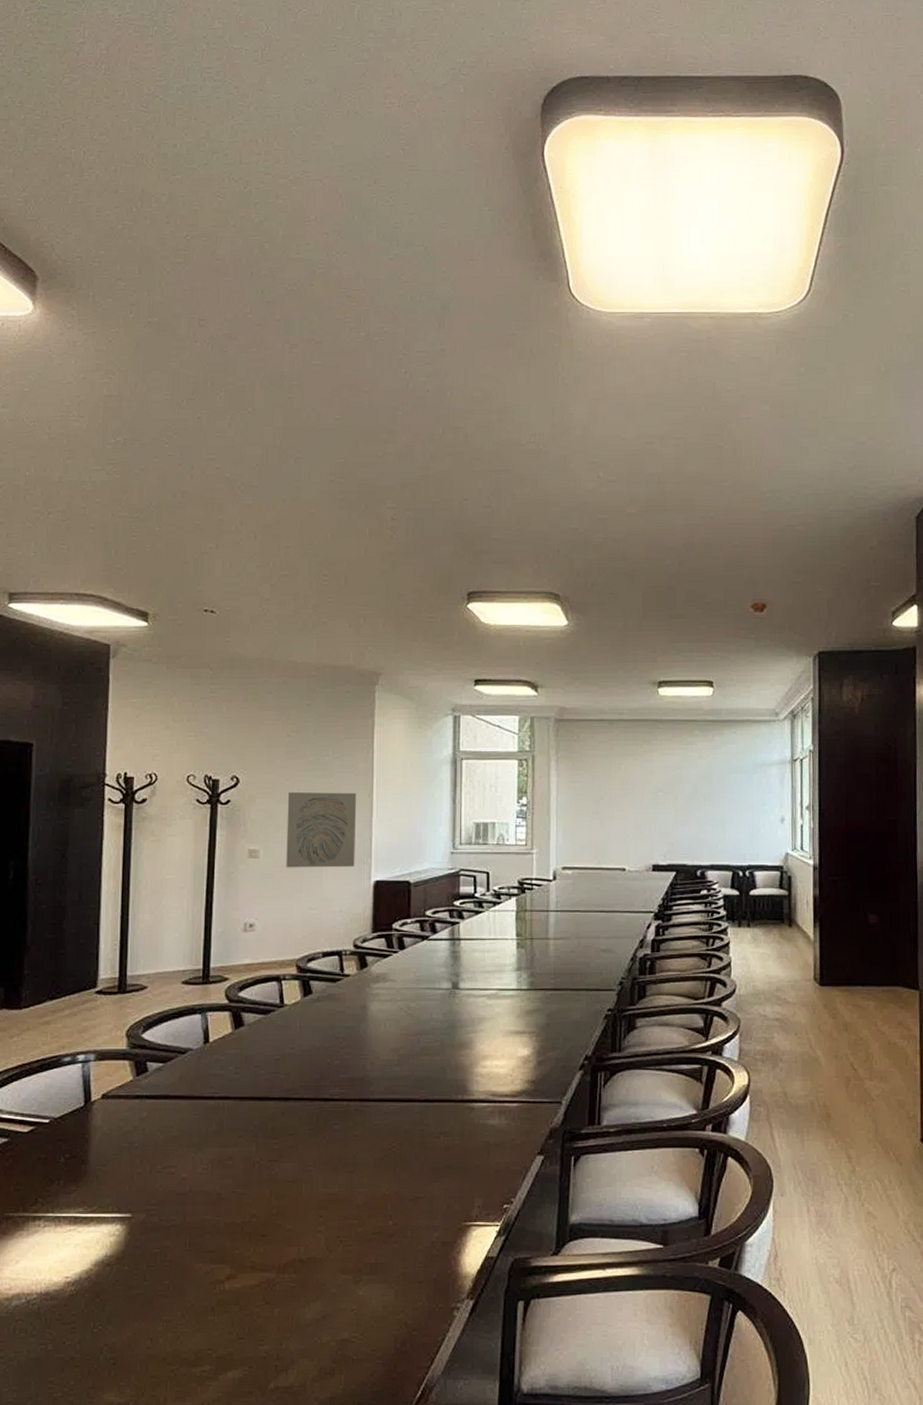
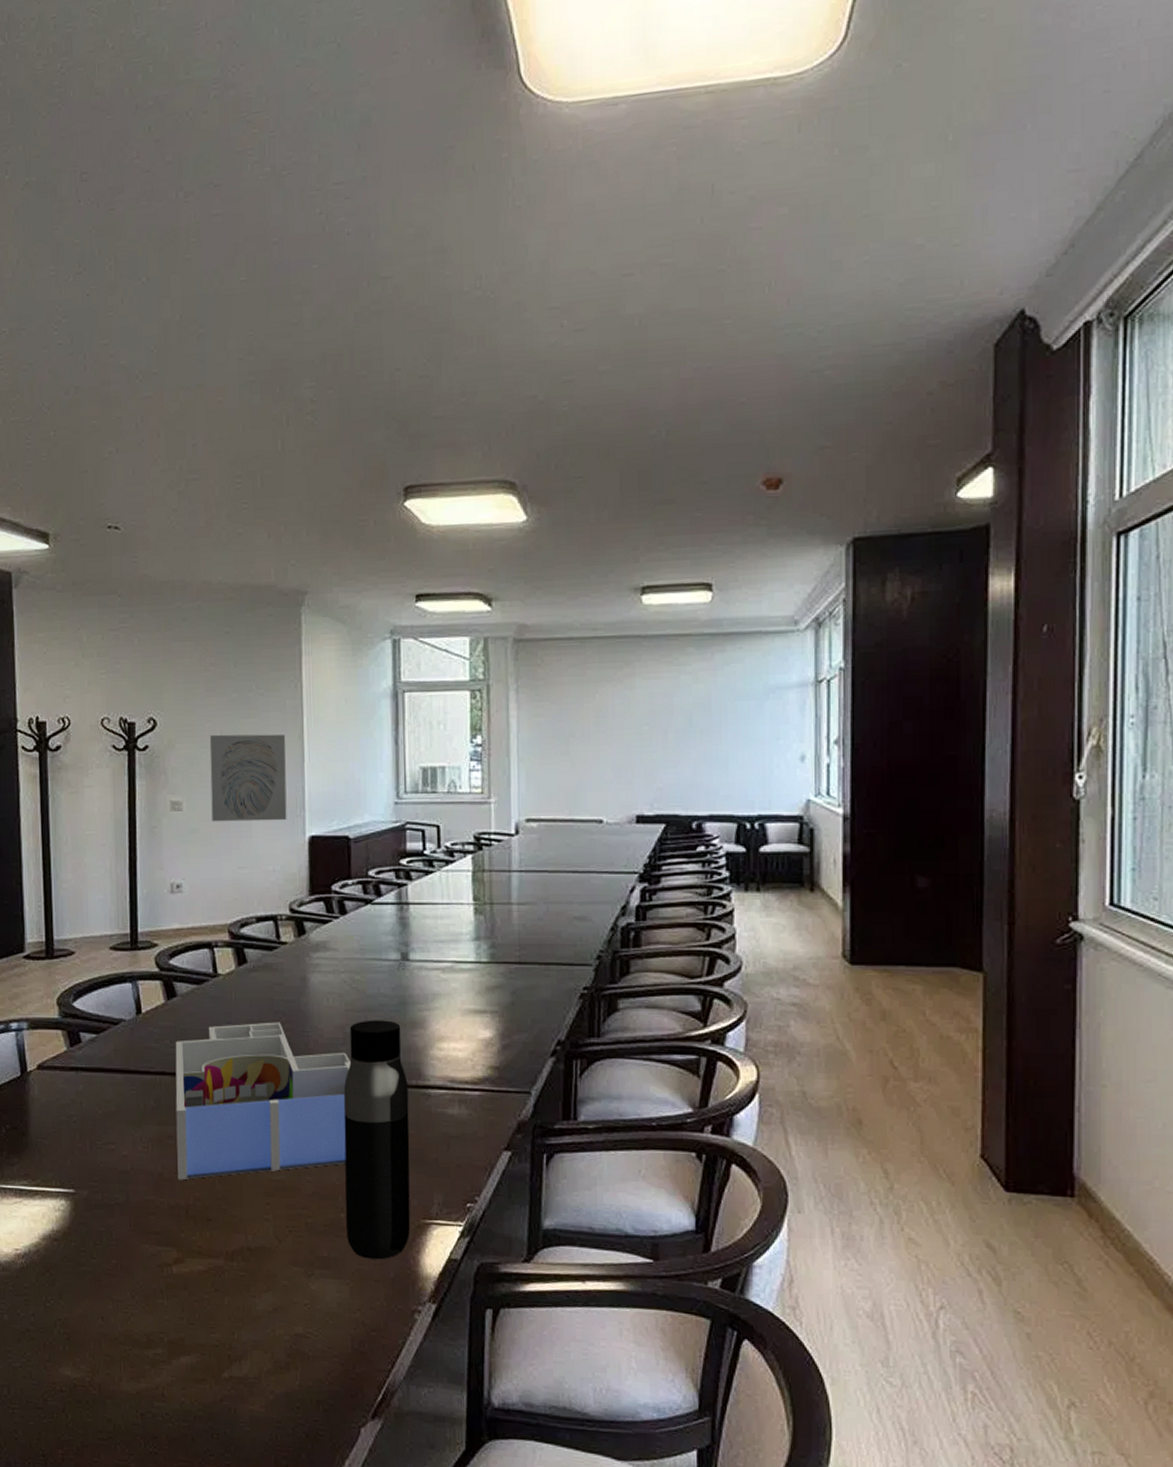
desk organizer: none [235,1047,403,1199] -> present [175,1022,351,1180]
water bottle: none [393,1042,455,1262] -> present [343,1020,411,1260]

